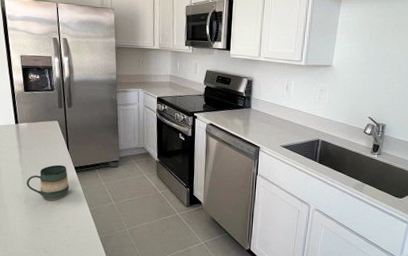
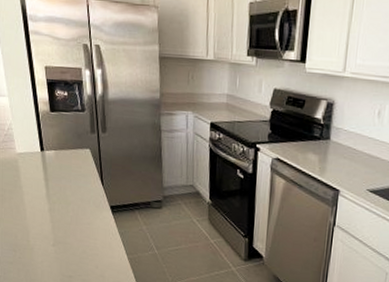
mug: present [26,164,70,201] -> none [55,202,105,245]

